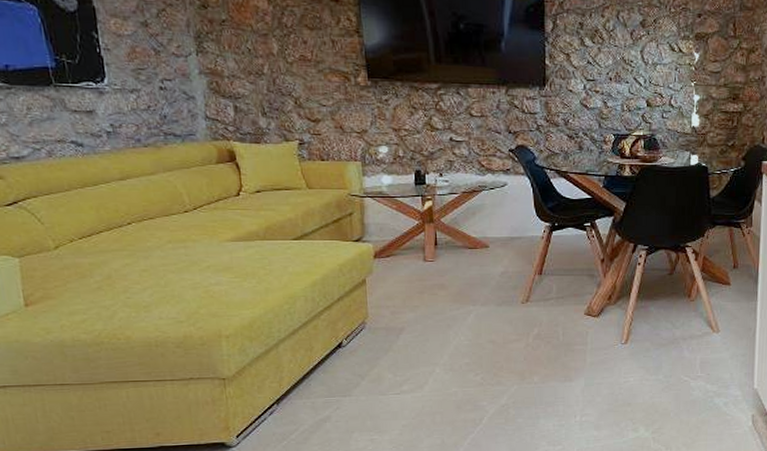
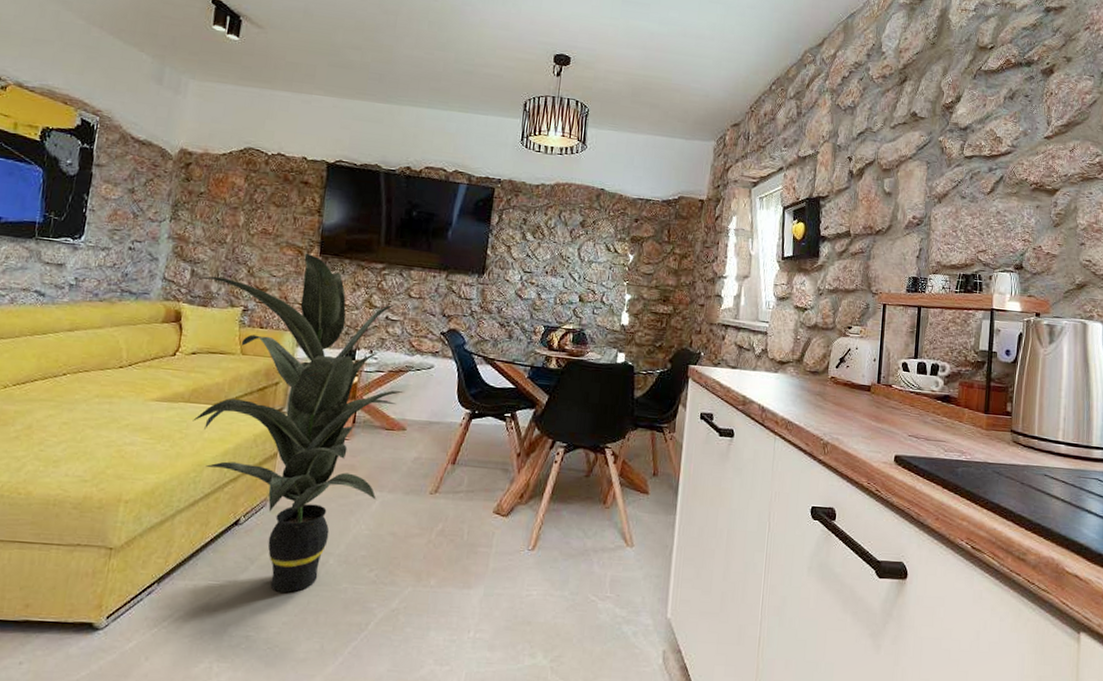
indoor plant: none [239,78,482,401] -> present [192,252,405,593]

